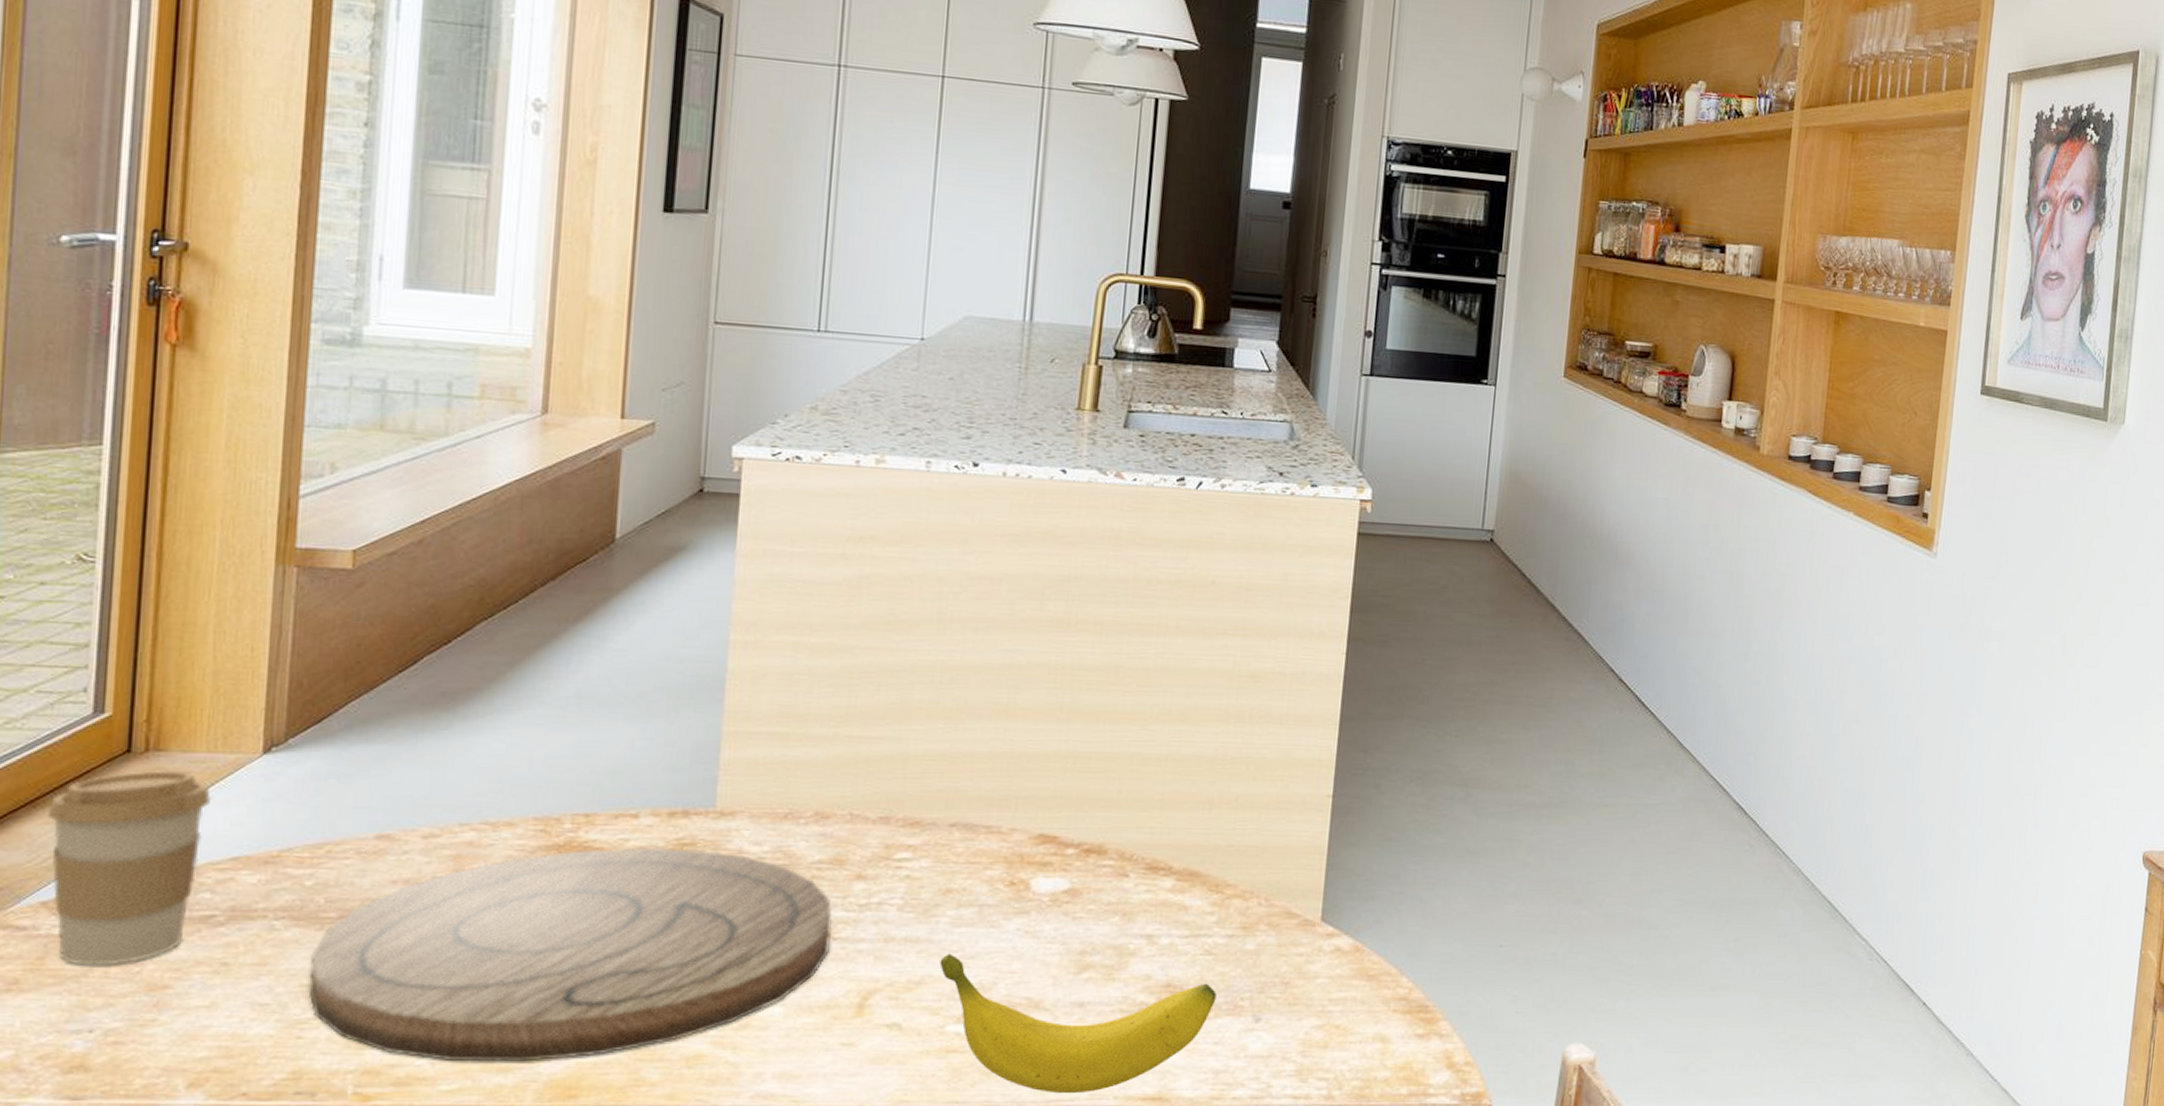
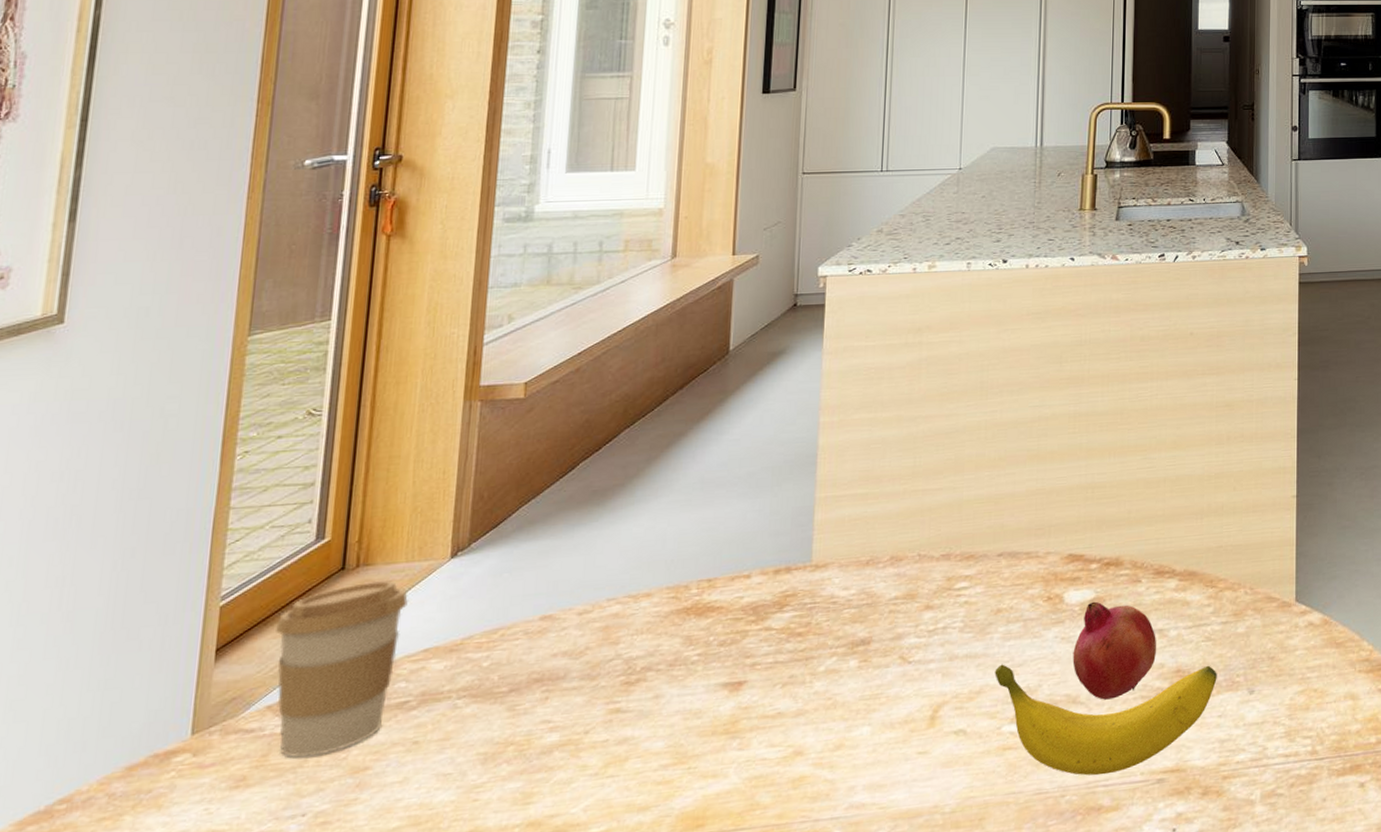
cutting board: present [308,847,832,1062] -> none [484,598,907,807]
fruit: none [1037,893,1144,1009] -> present [1072,601,1156,700]

